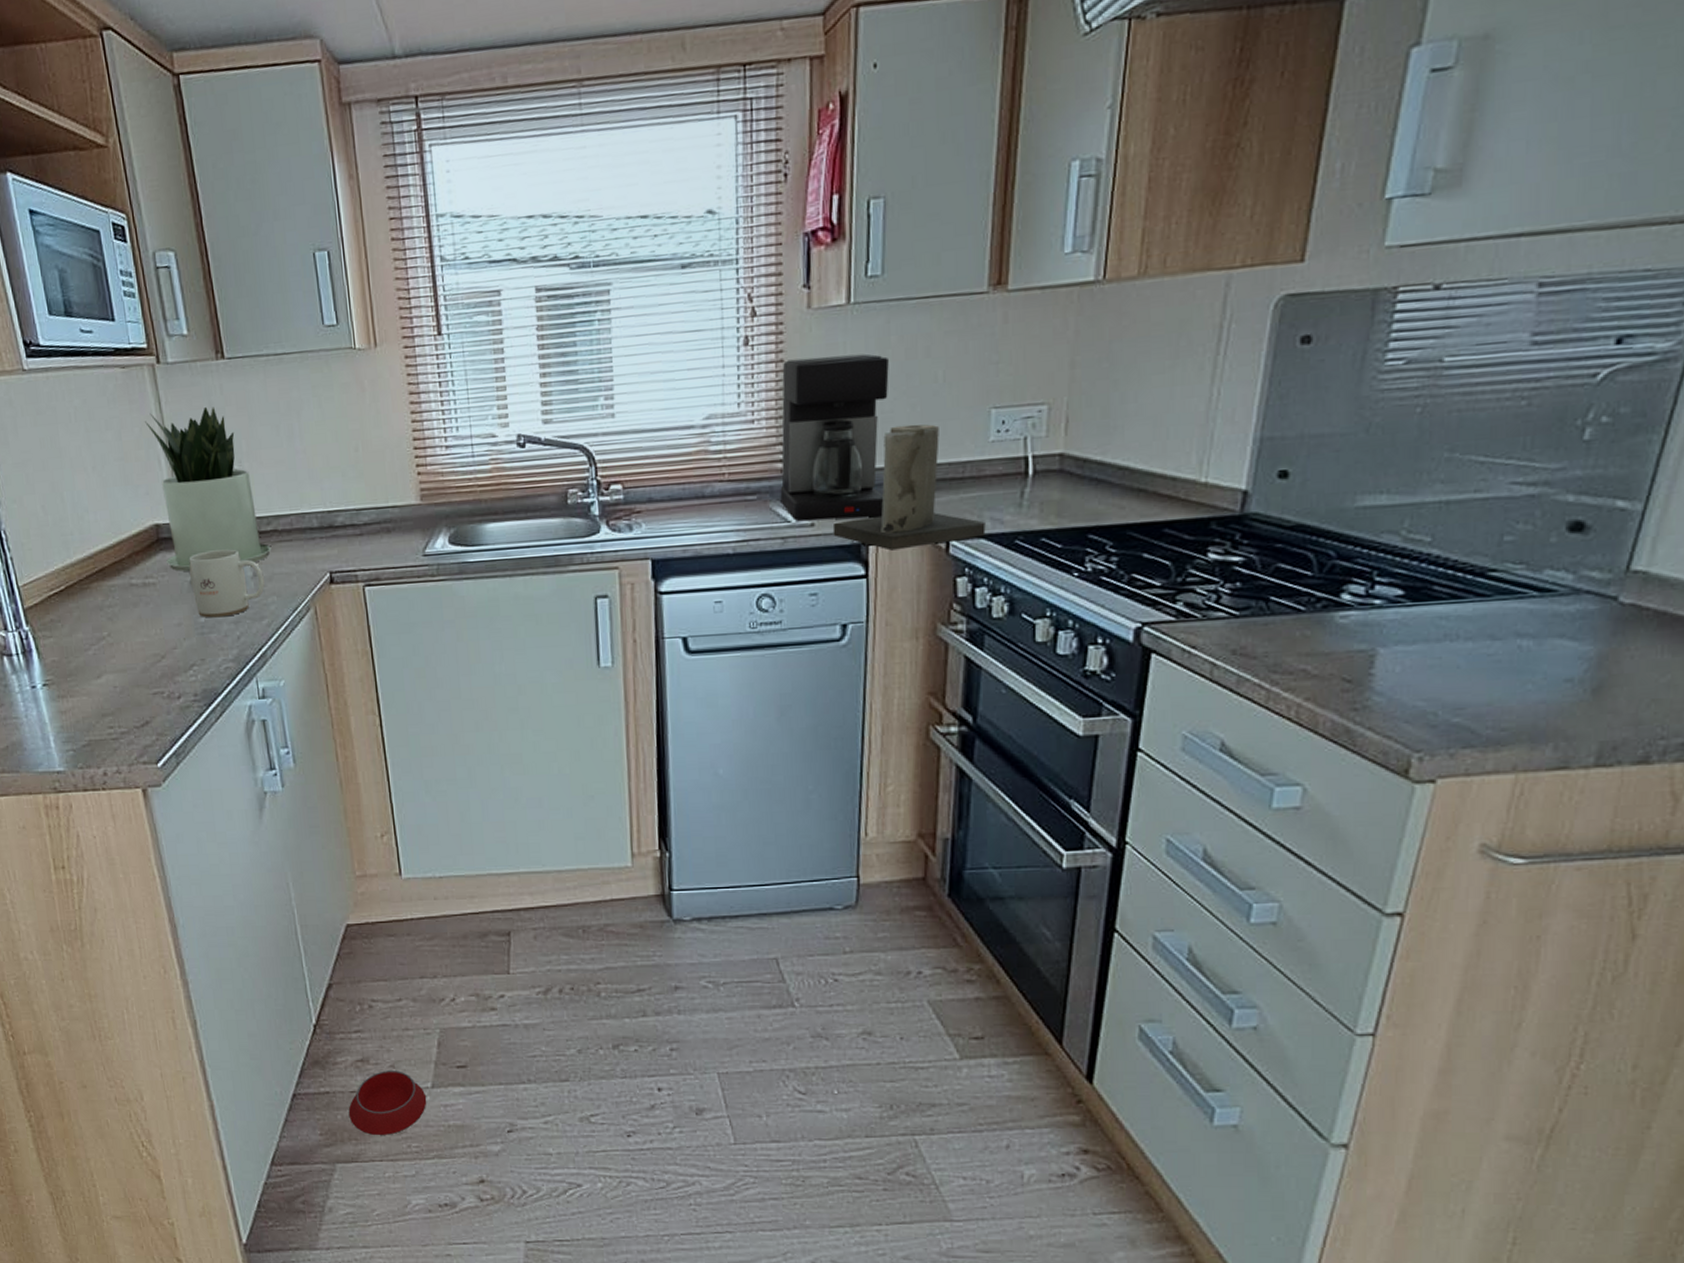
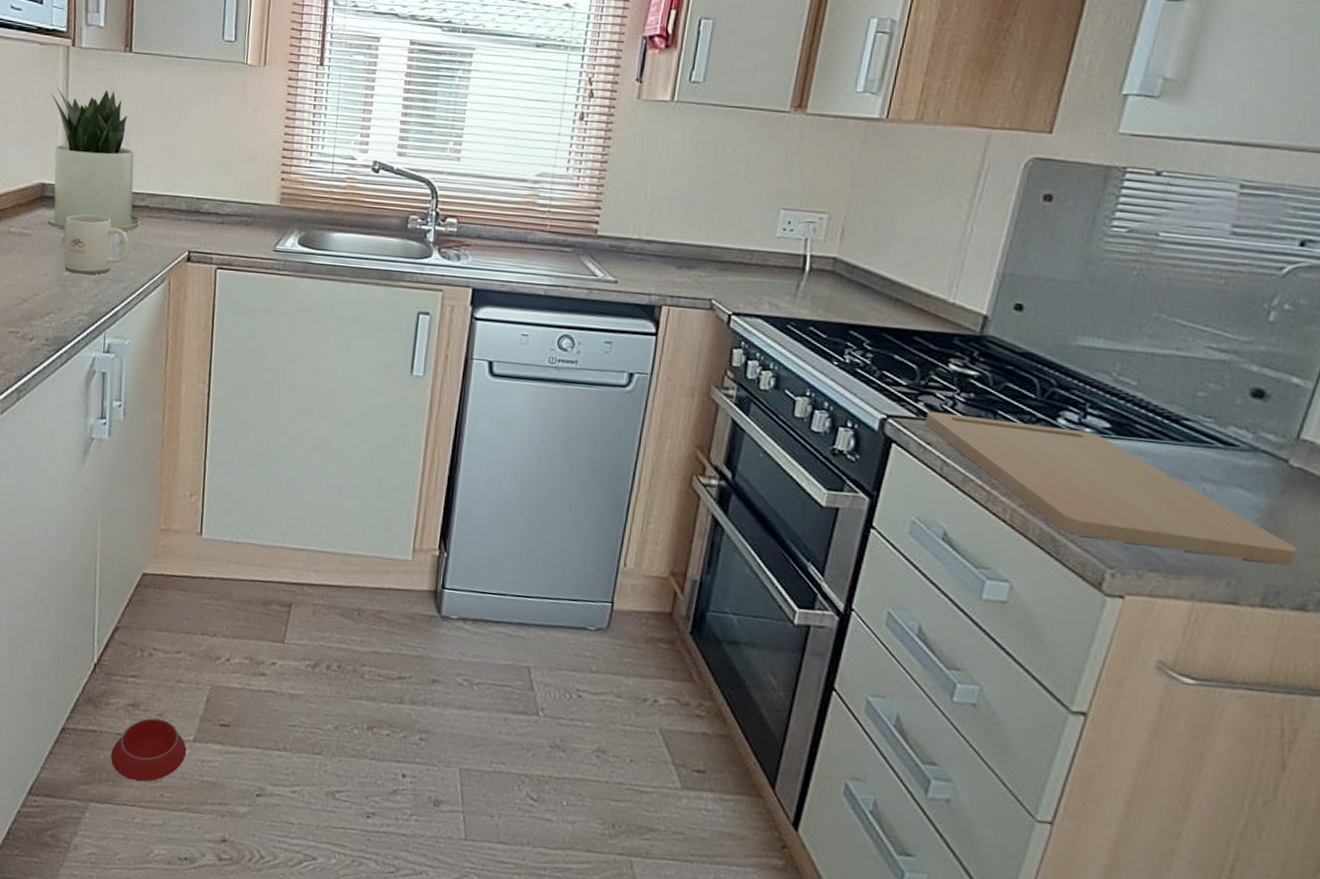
coffee maker: present [780,353,889,522] -> none [591,138,700,285]
paper towel roll: present [832,424,986,551] -> none [632,209,764,317]
cutting board: none [1187,603,1635,722] -> present [925,411,1298,566]

